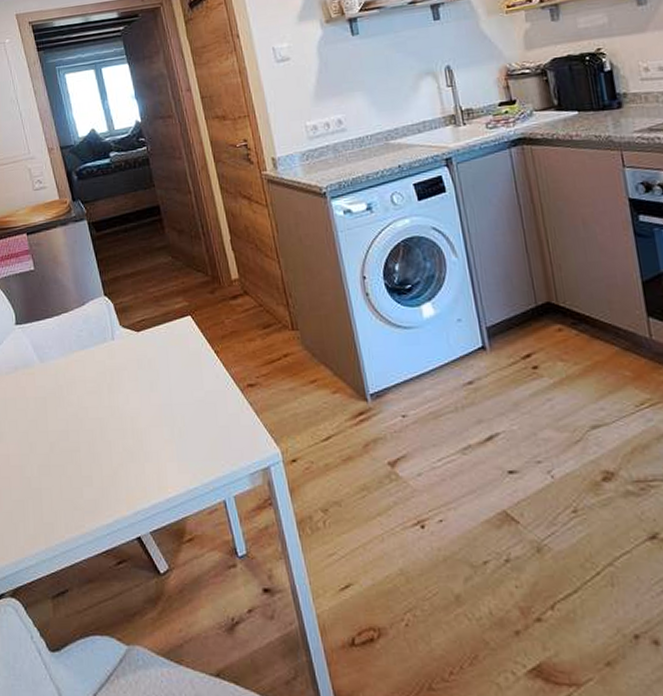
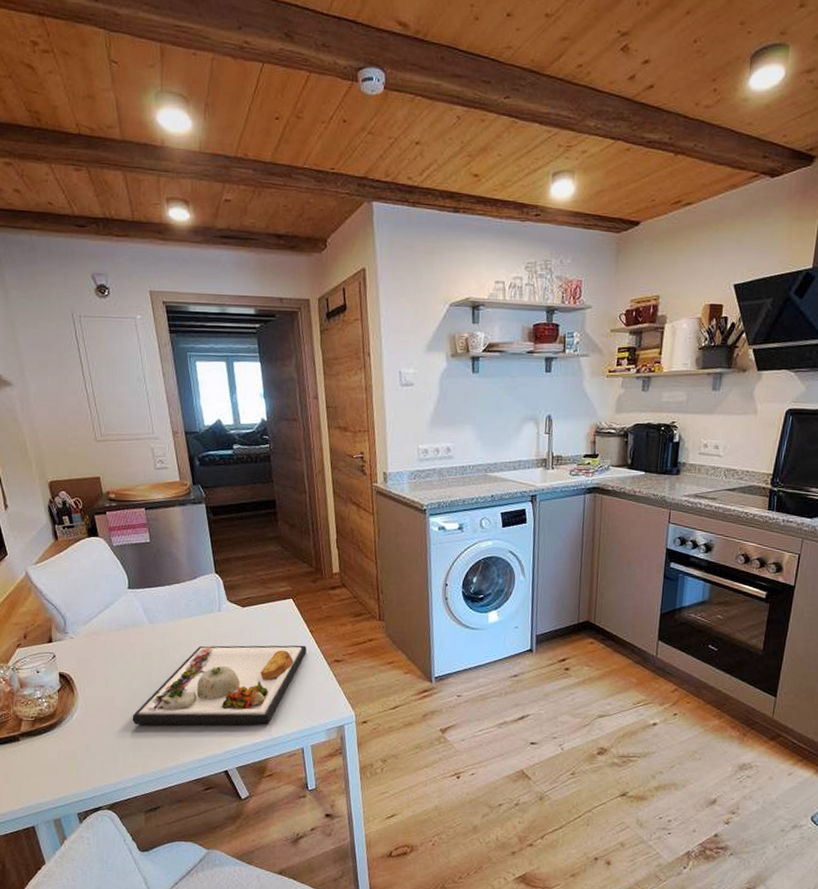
dinner plate: none [29,370,214,485] -> present [132,645,307,725]

